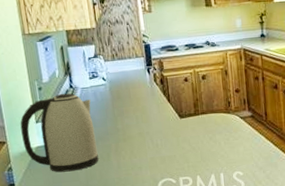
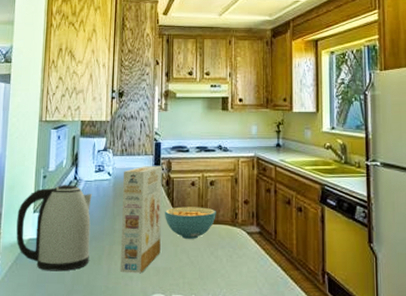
cereal box: none [117,67,164,165] -> present [121,166,162,274]
cereal bowl: none [163,99,211,129] -> present [165,206,216,239]

